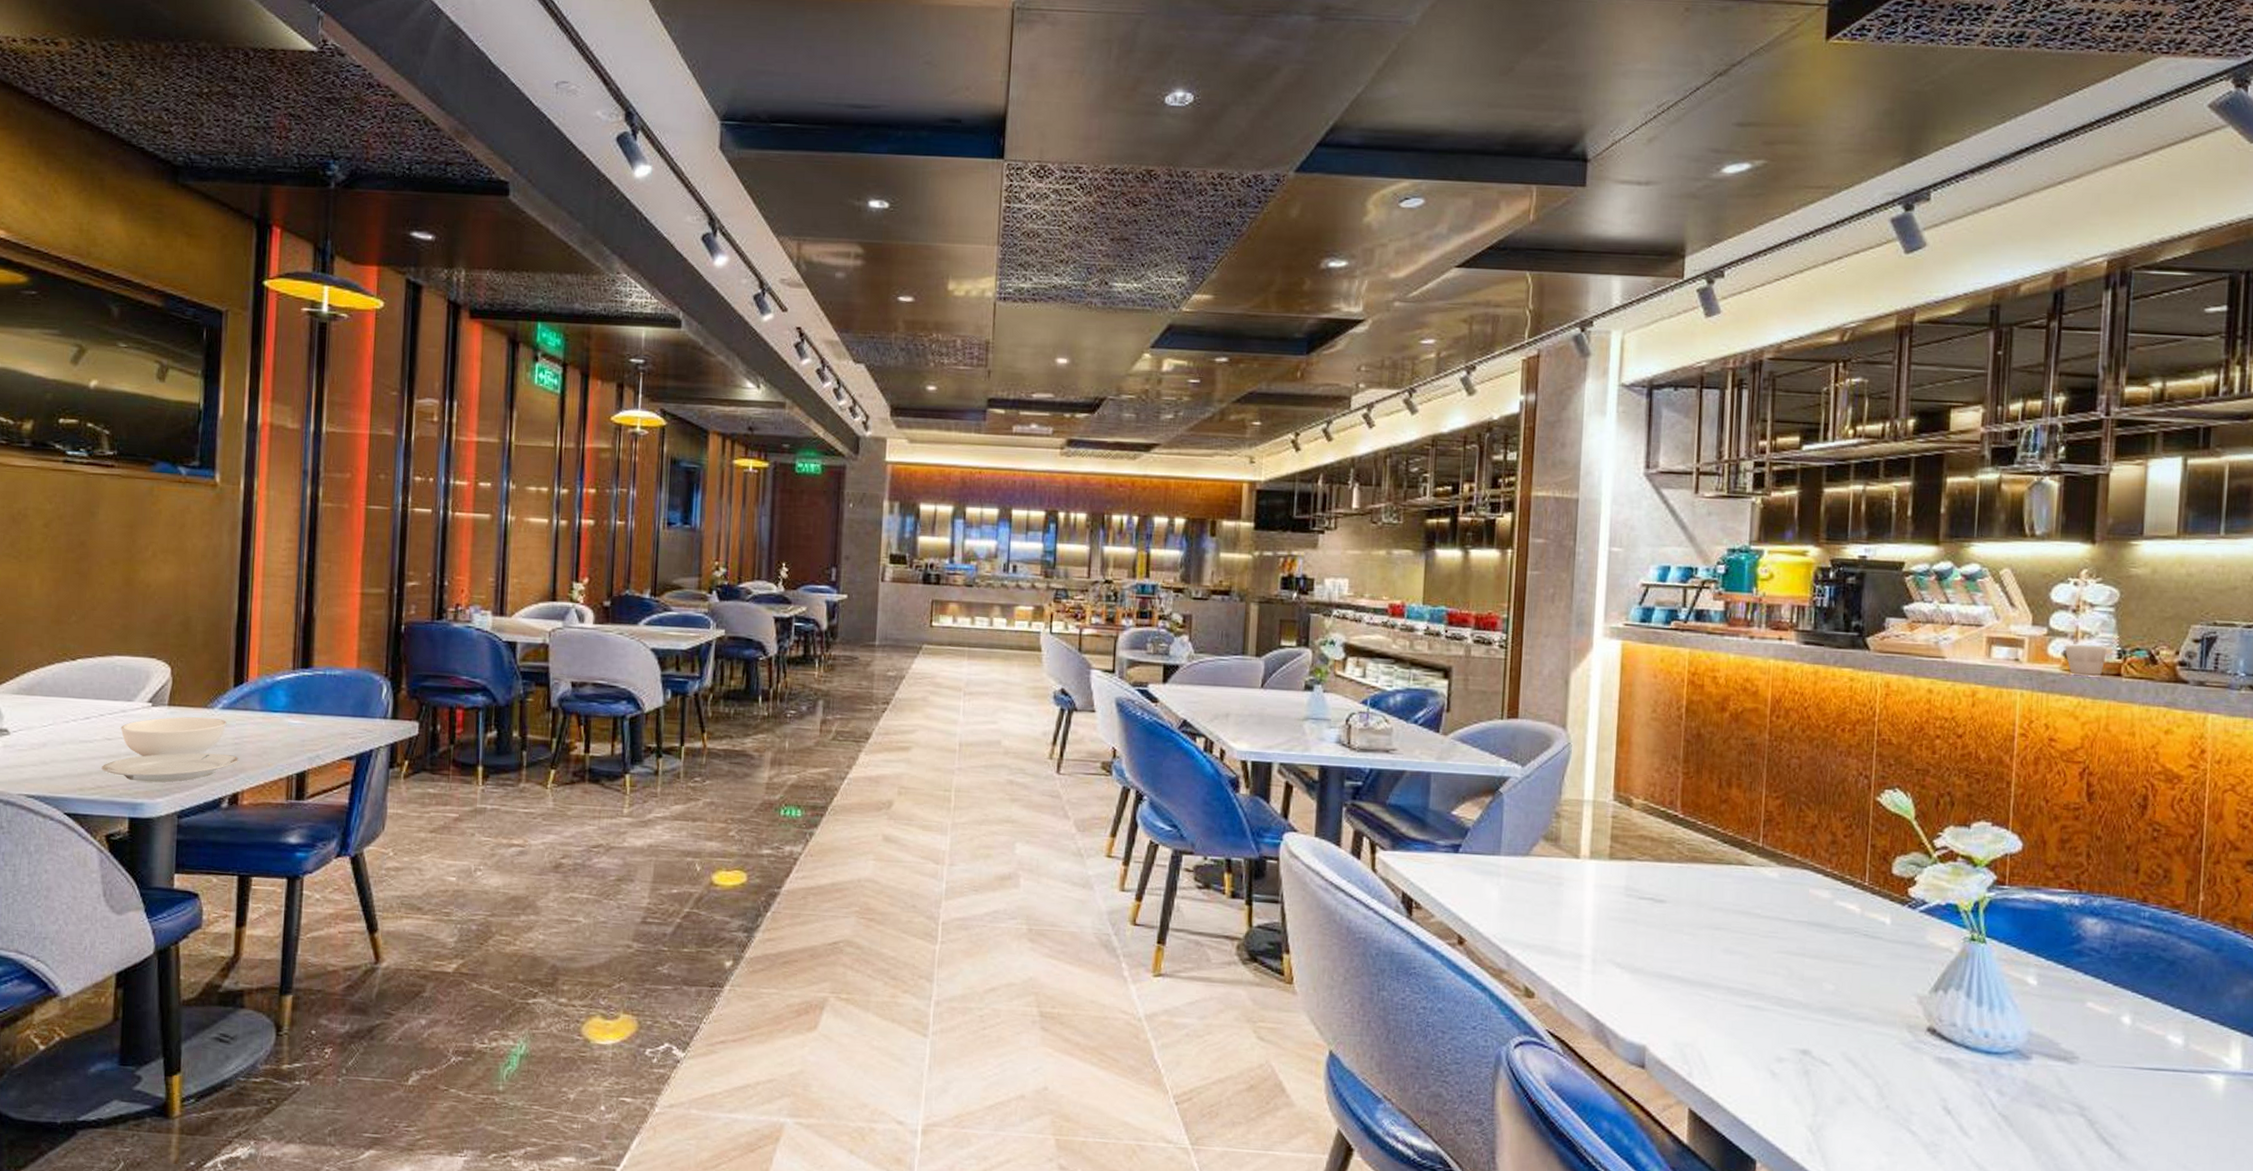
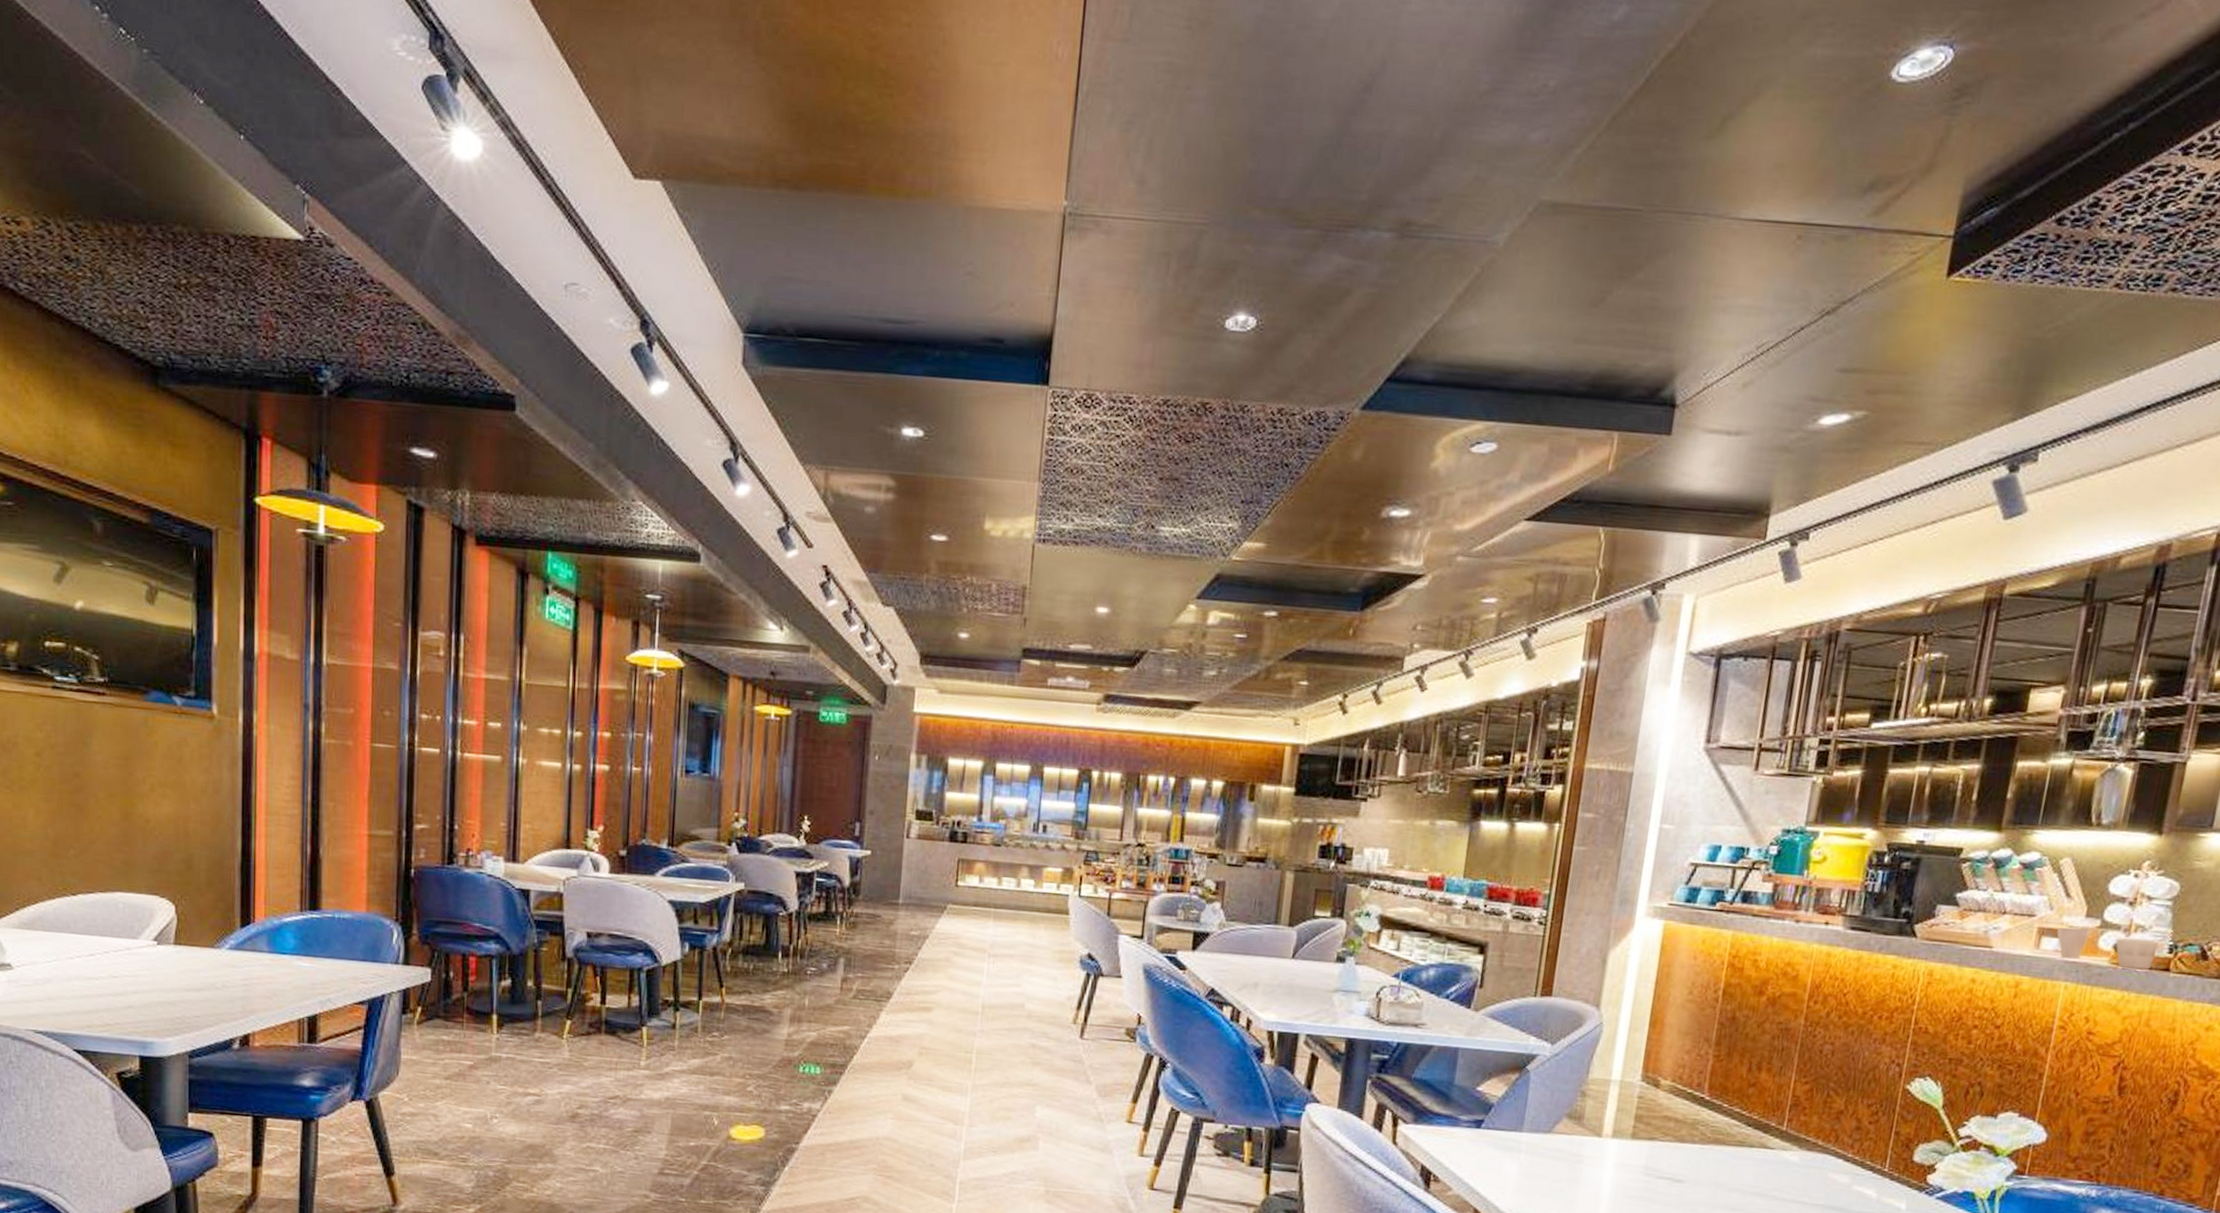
plate: present [101,752,239,783] -> none [109,992,249,1022]
bowl: present [121,717,227,757] -> none [126,956,235,996]
cup: none [2006,636,2038,667] -> present [2057,927,2090,960]

